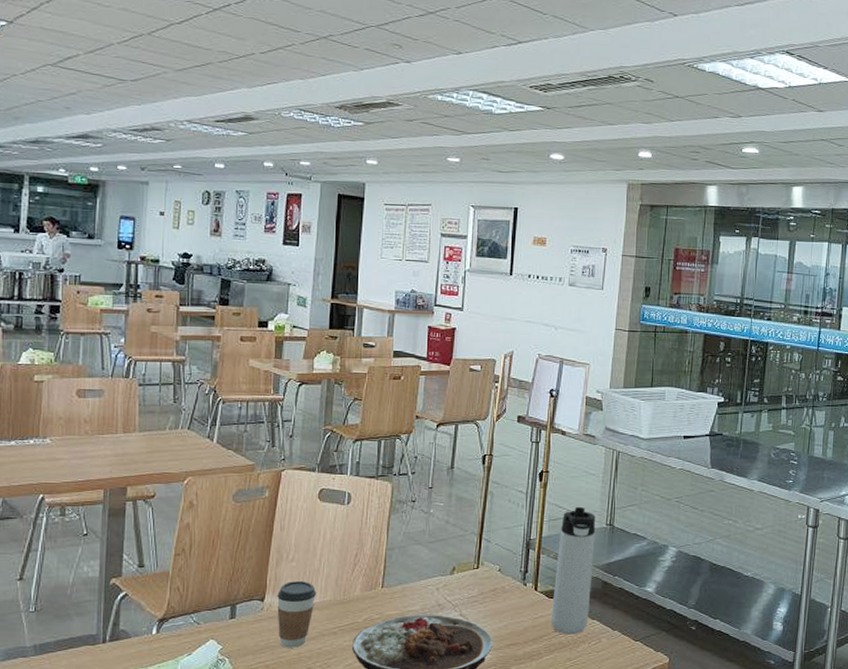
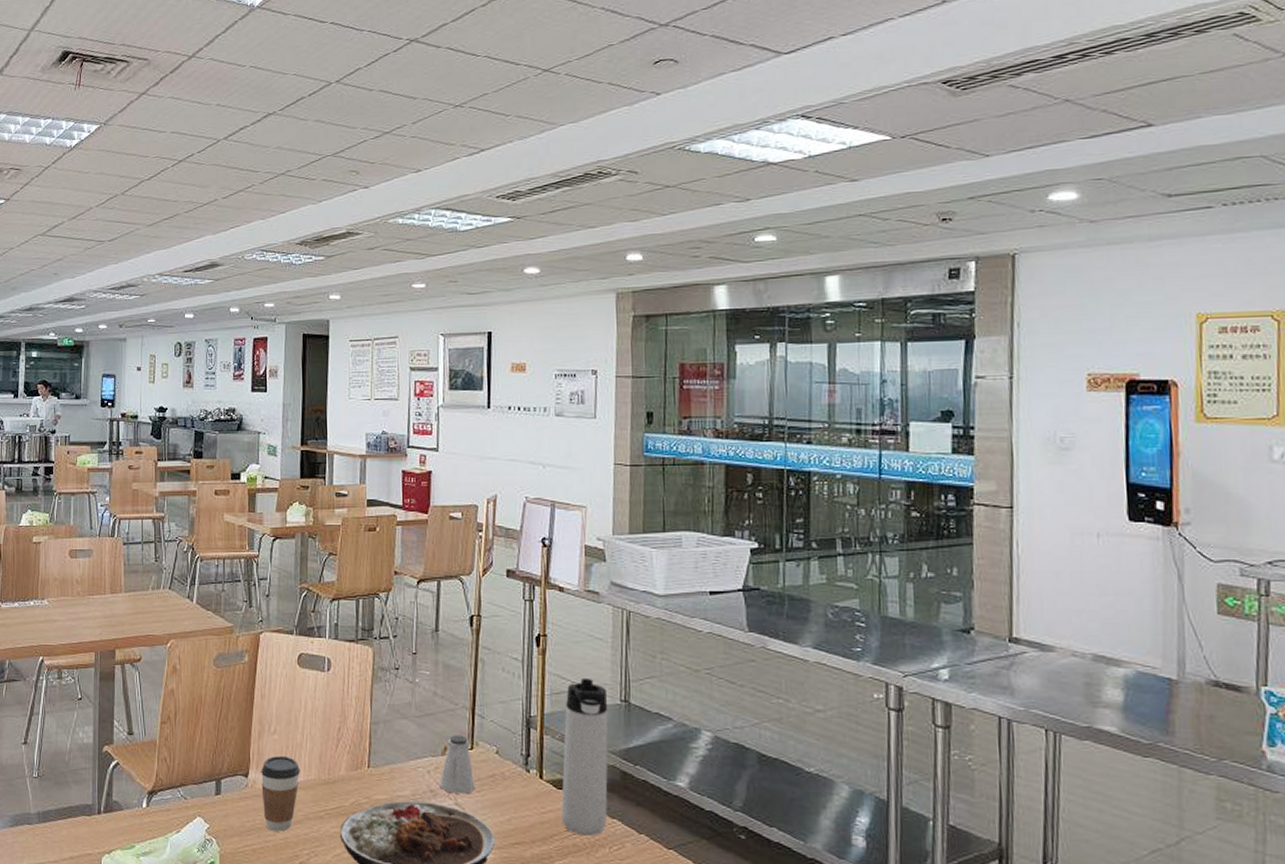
saltshaker: none [447,557,479,606] -> present [439,735,475,794]

